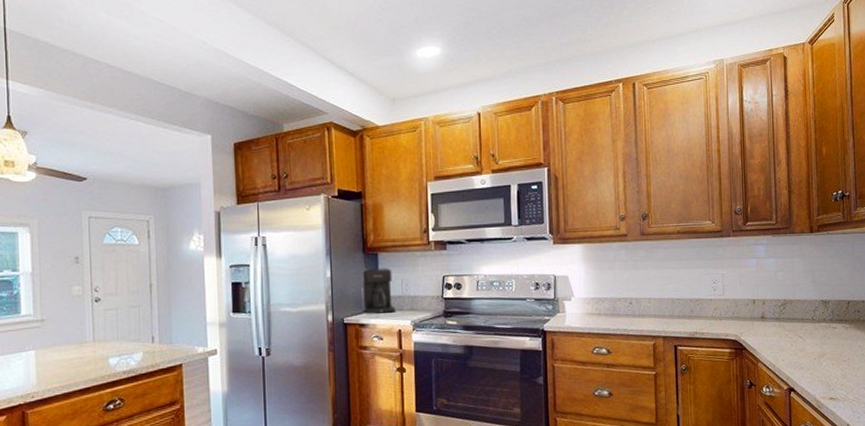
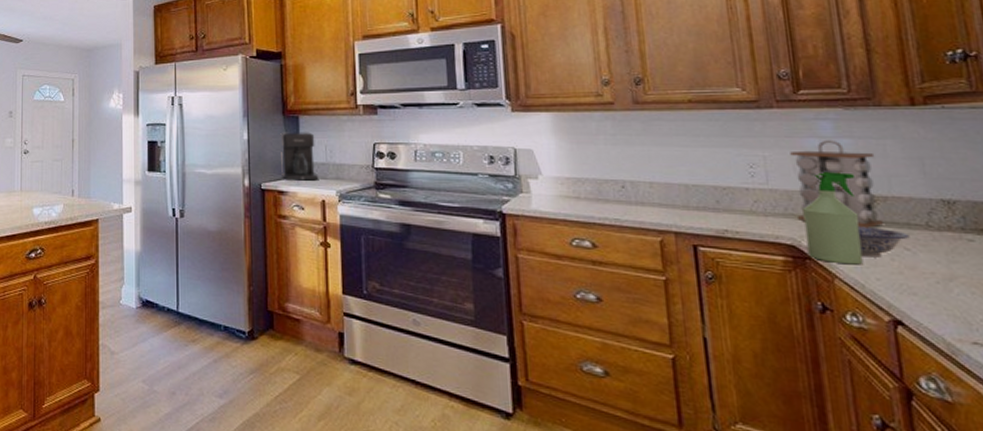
spice rack: none [739,259,788,324] -> present [790,139,883,228]
spray bottle: none [743,283,776,352] -> present [802,172,864,265]
bowl: none [774,322,802,345] -> present [857,226,910,258]

